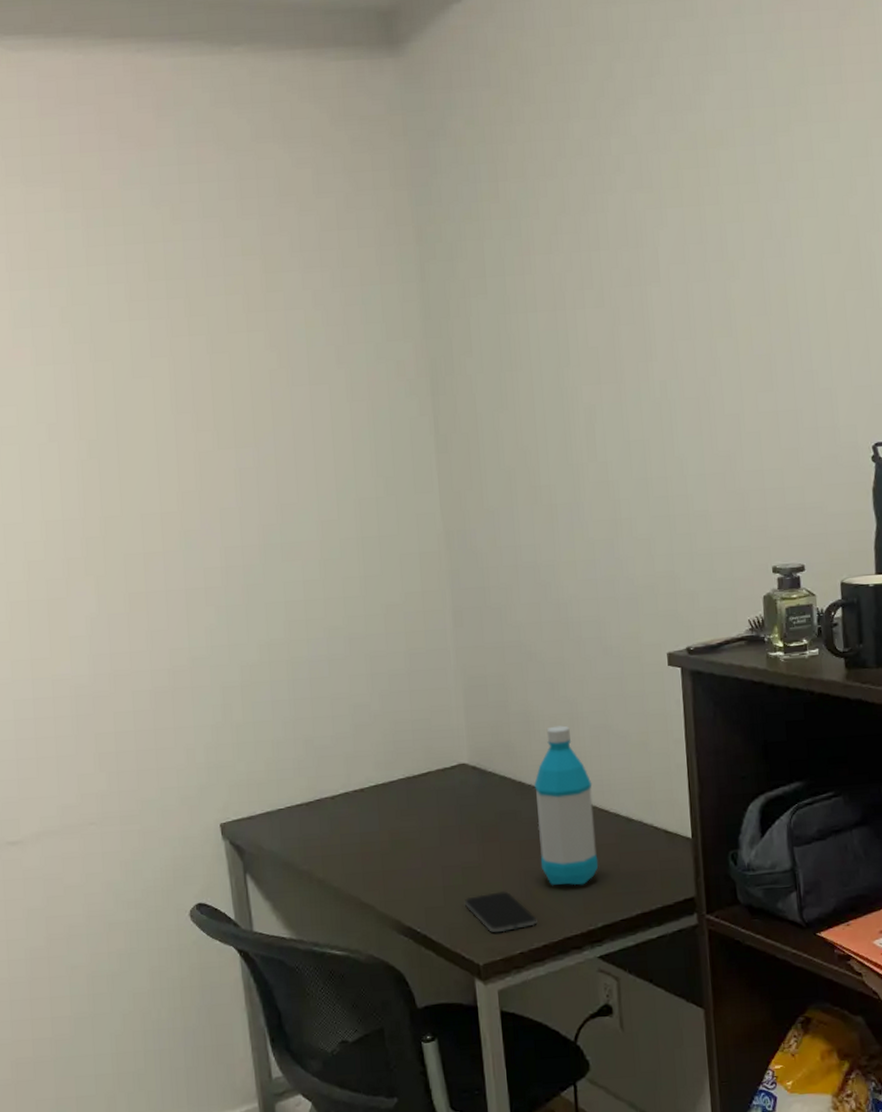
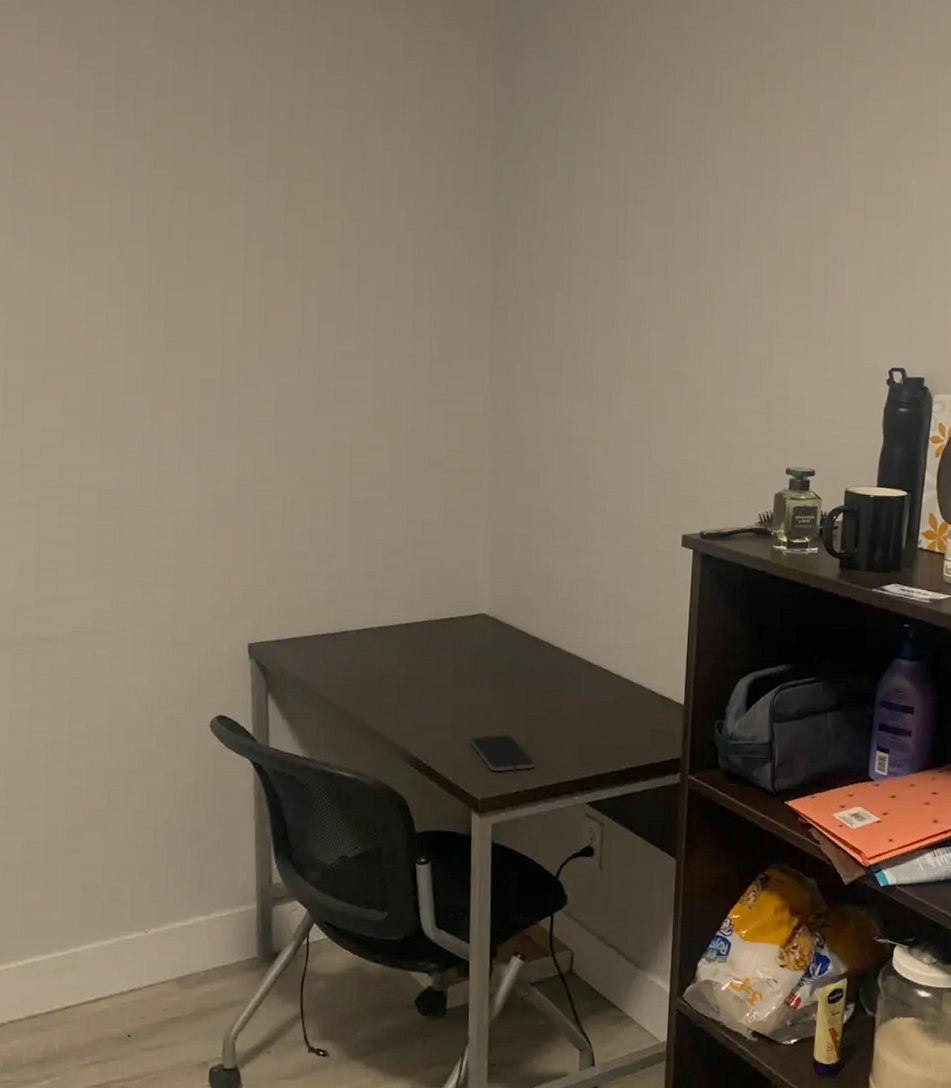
water bottle: present [533,725,599,886] -> none [544,589,600,737]

